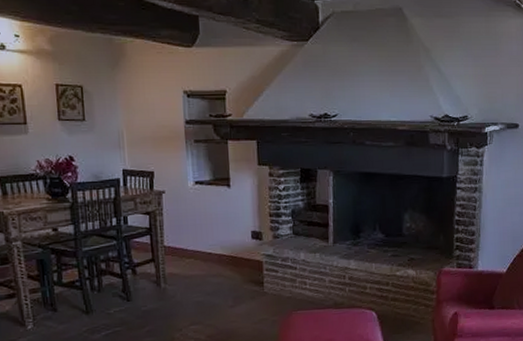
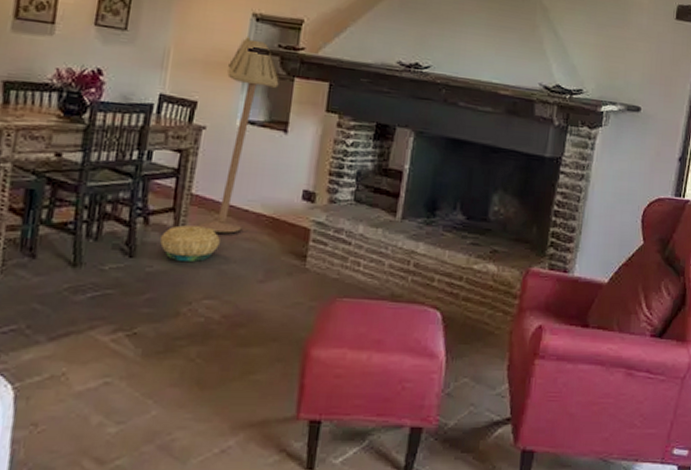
basket: none [147,270,194,299] -> present [159,225,220,262]
floor lamp: none [172,111,216,274] -> present [197,36,279,233]

